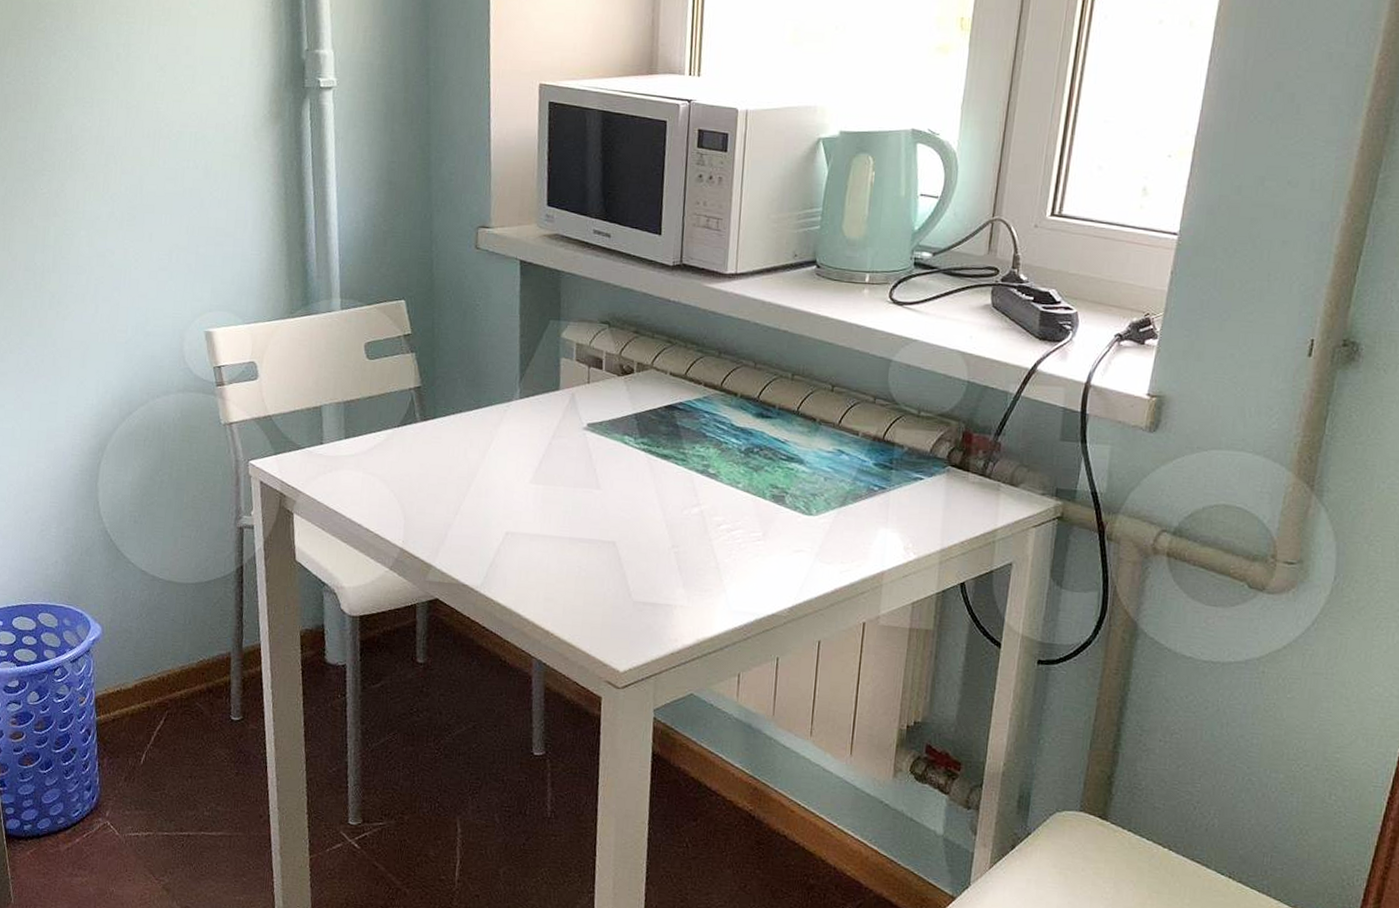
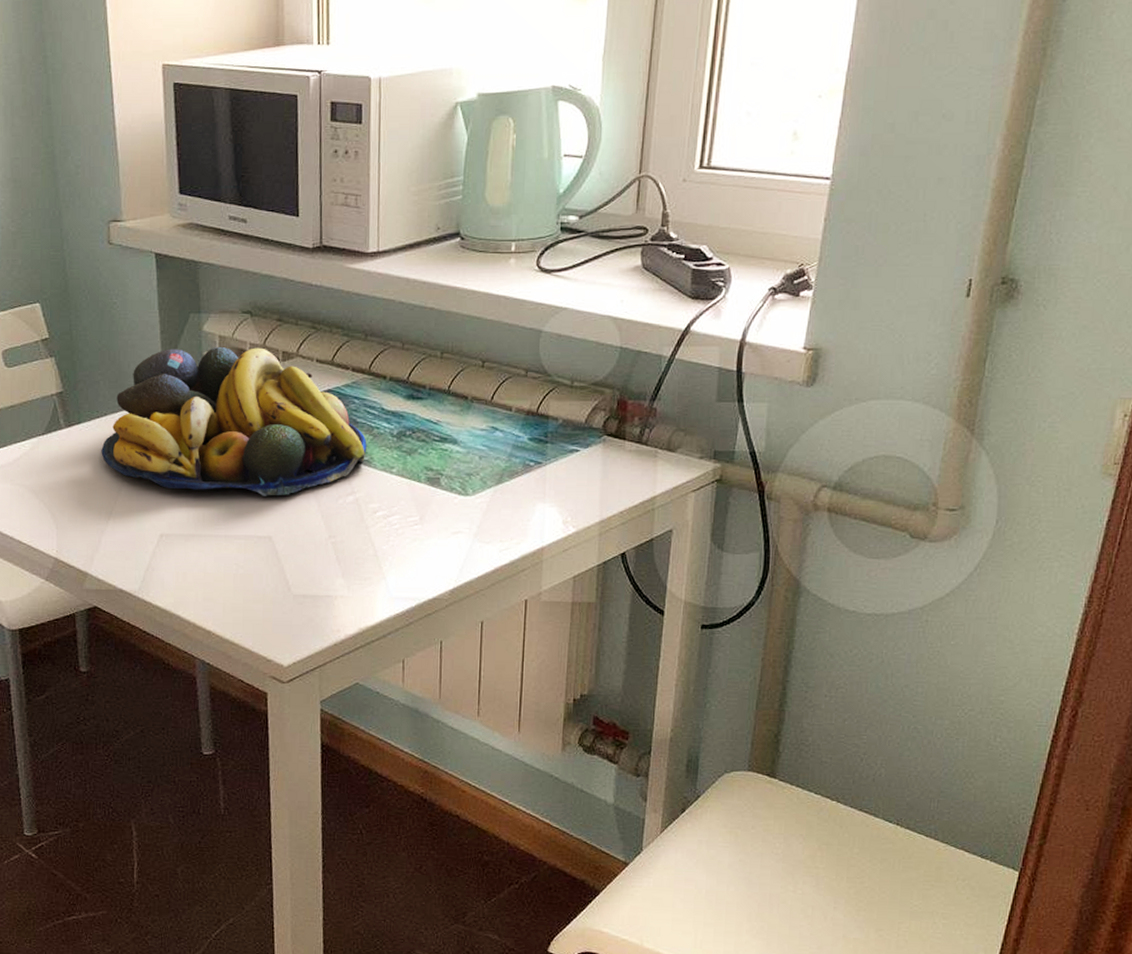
fruit bowl: none [453,352,715,503] -> present [101,346,367,496]

